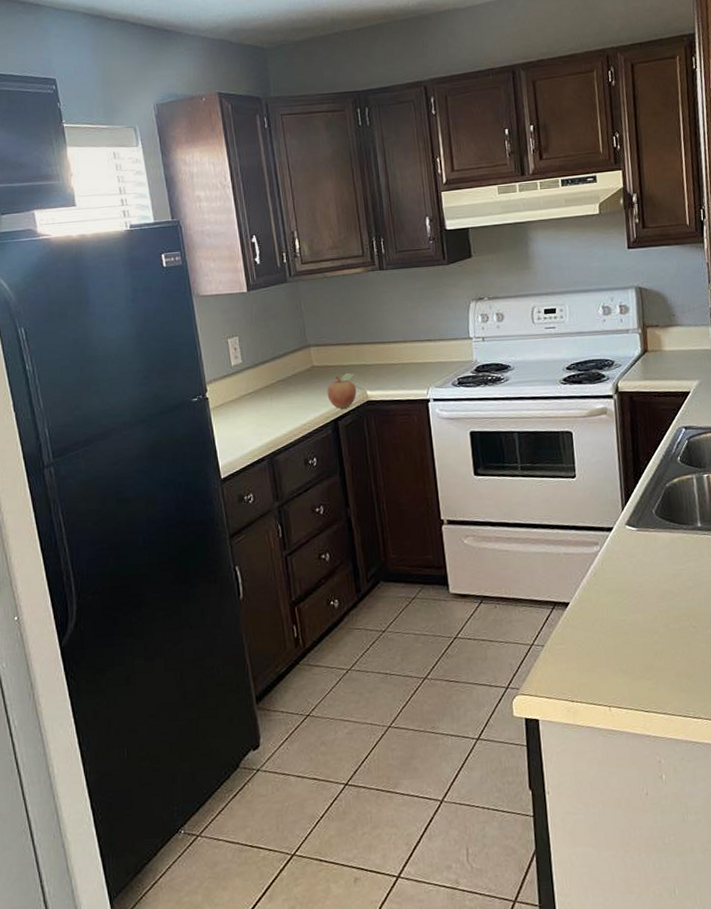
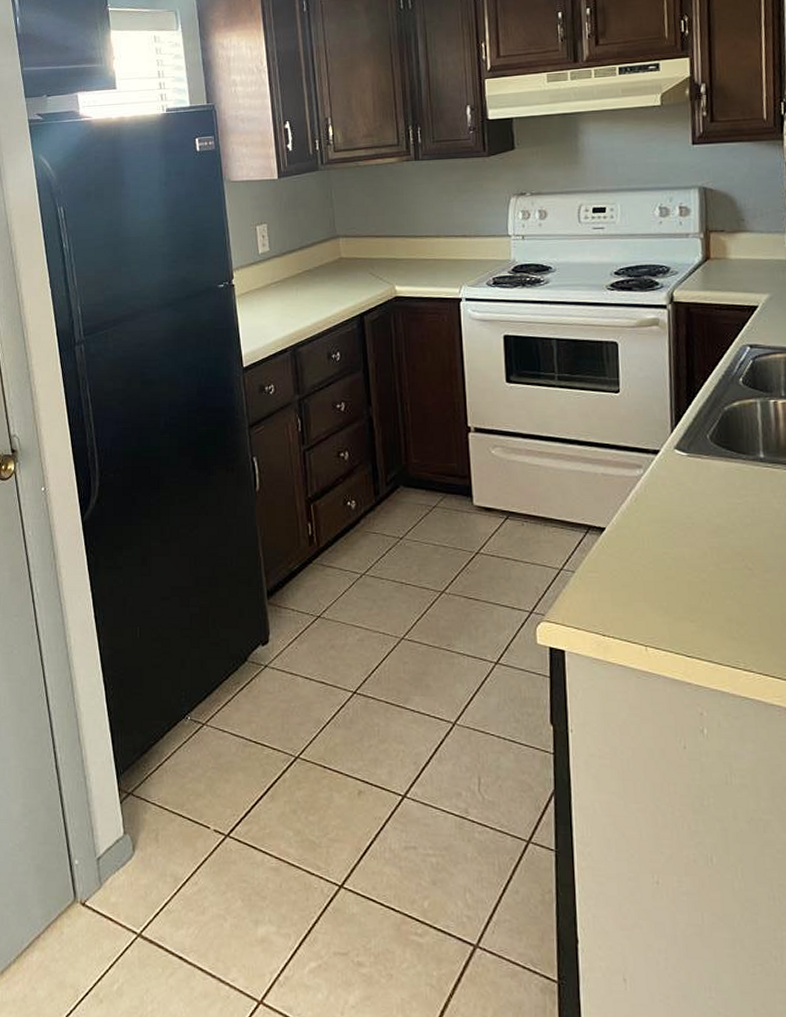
fruit: present [327,373,357,408] -> none [354,267,385,303]

